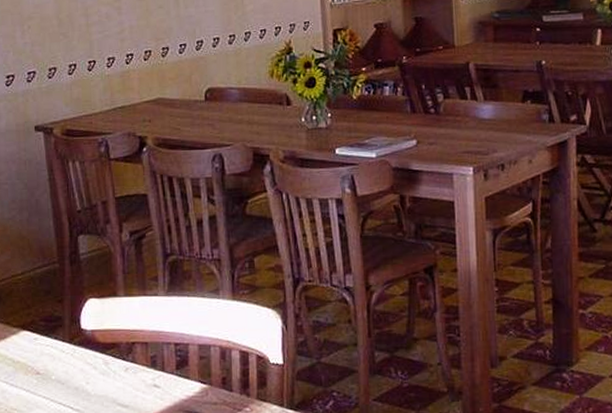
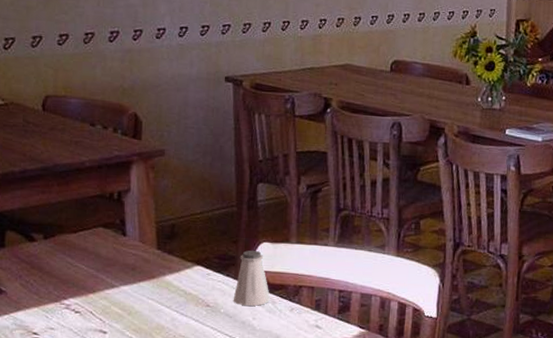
saltshaker: none [63,309,102,369] -> present [233,250,270,306]

